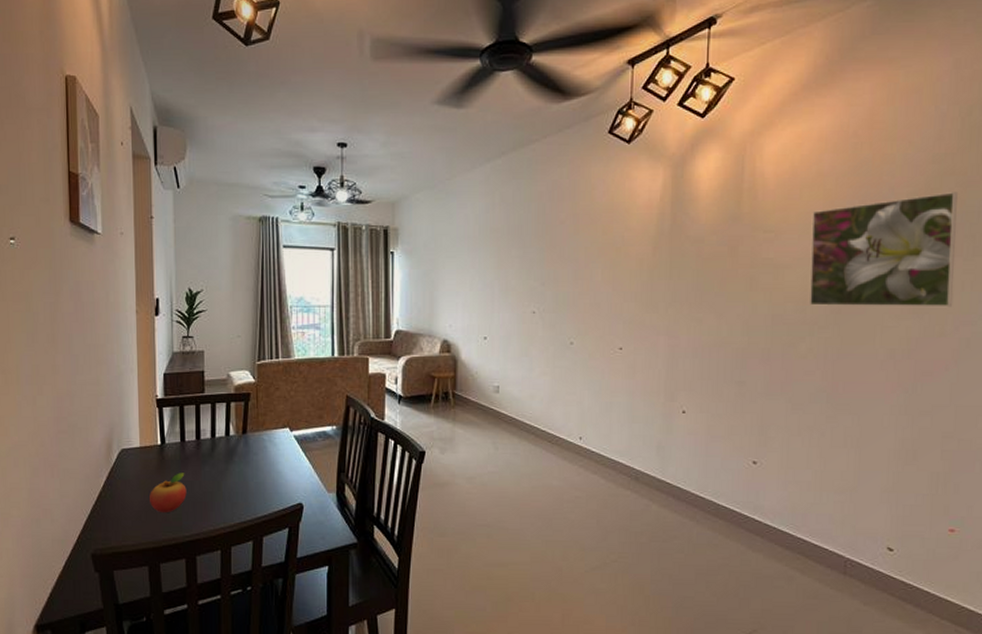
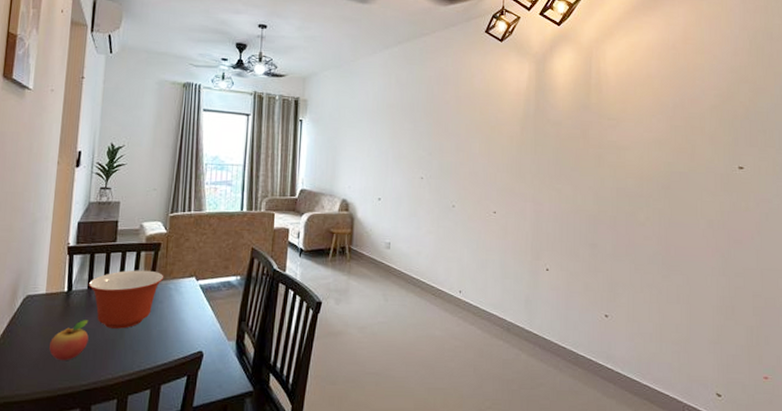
mixing bowl: none [180,421,257,481] -> present [88,270,164,329]
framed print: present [810,192,958,307] -> none [644,96,754,187]

